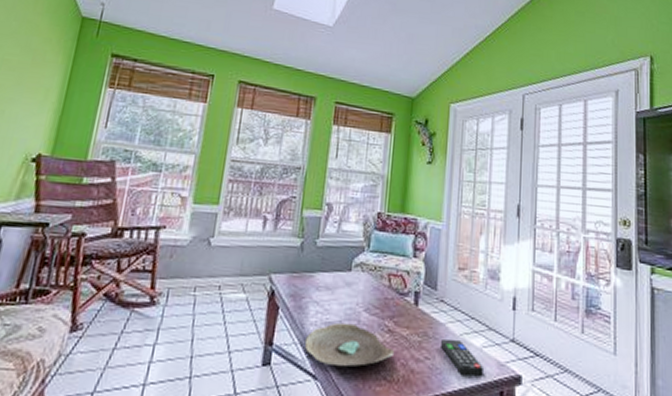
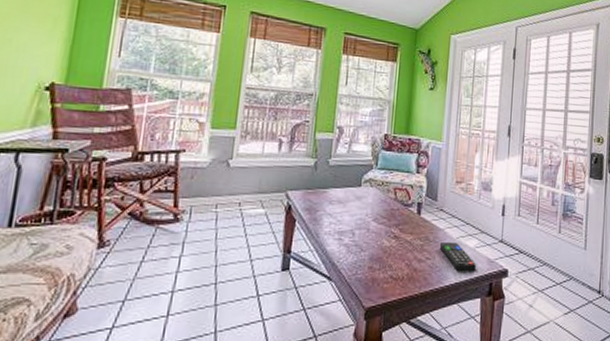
decorative bowl: present [304,322,394,367] -> none [319,231,399,269]

